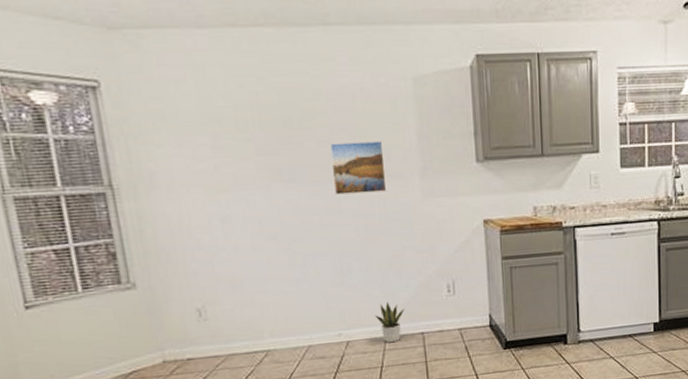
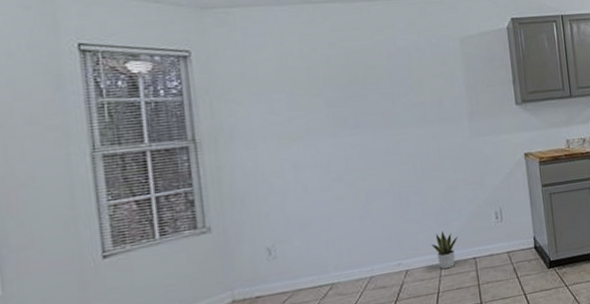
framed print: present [329,141,387,195] -> none [389,90,440,138]

